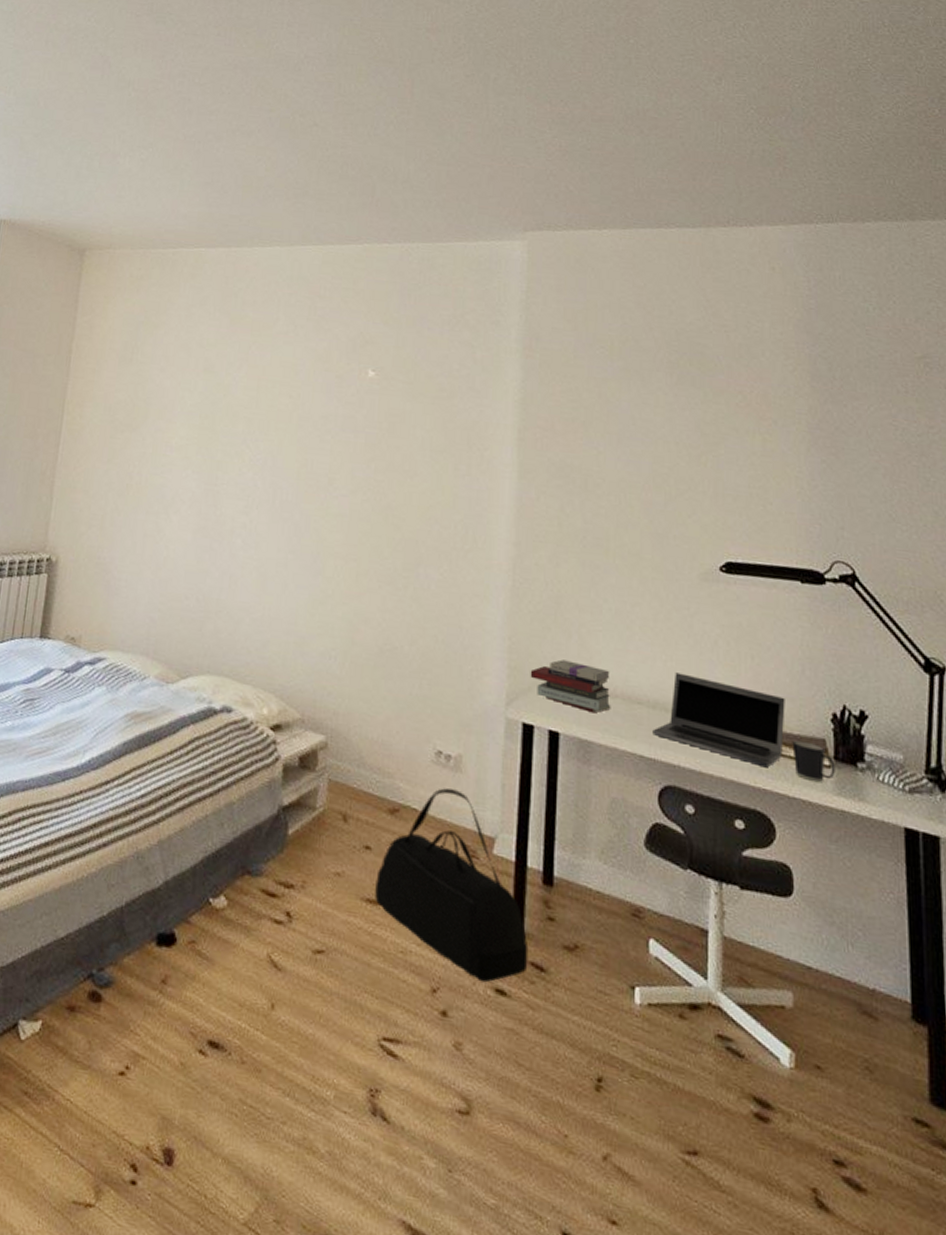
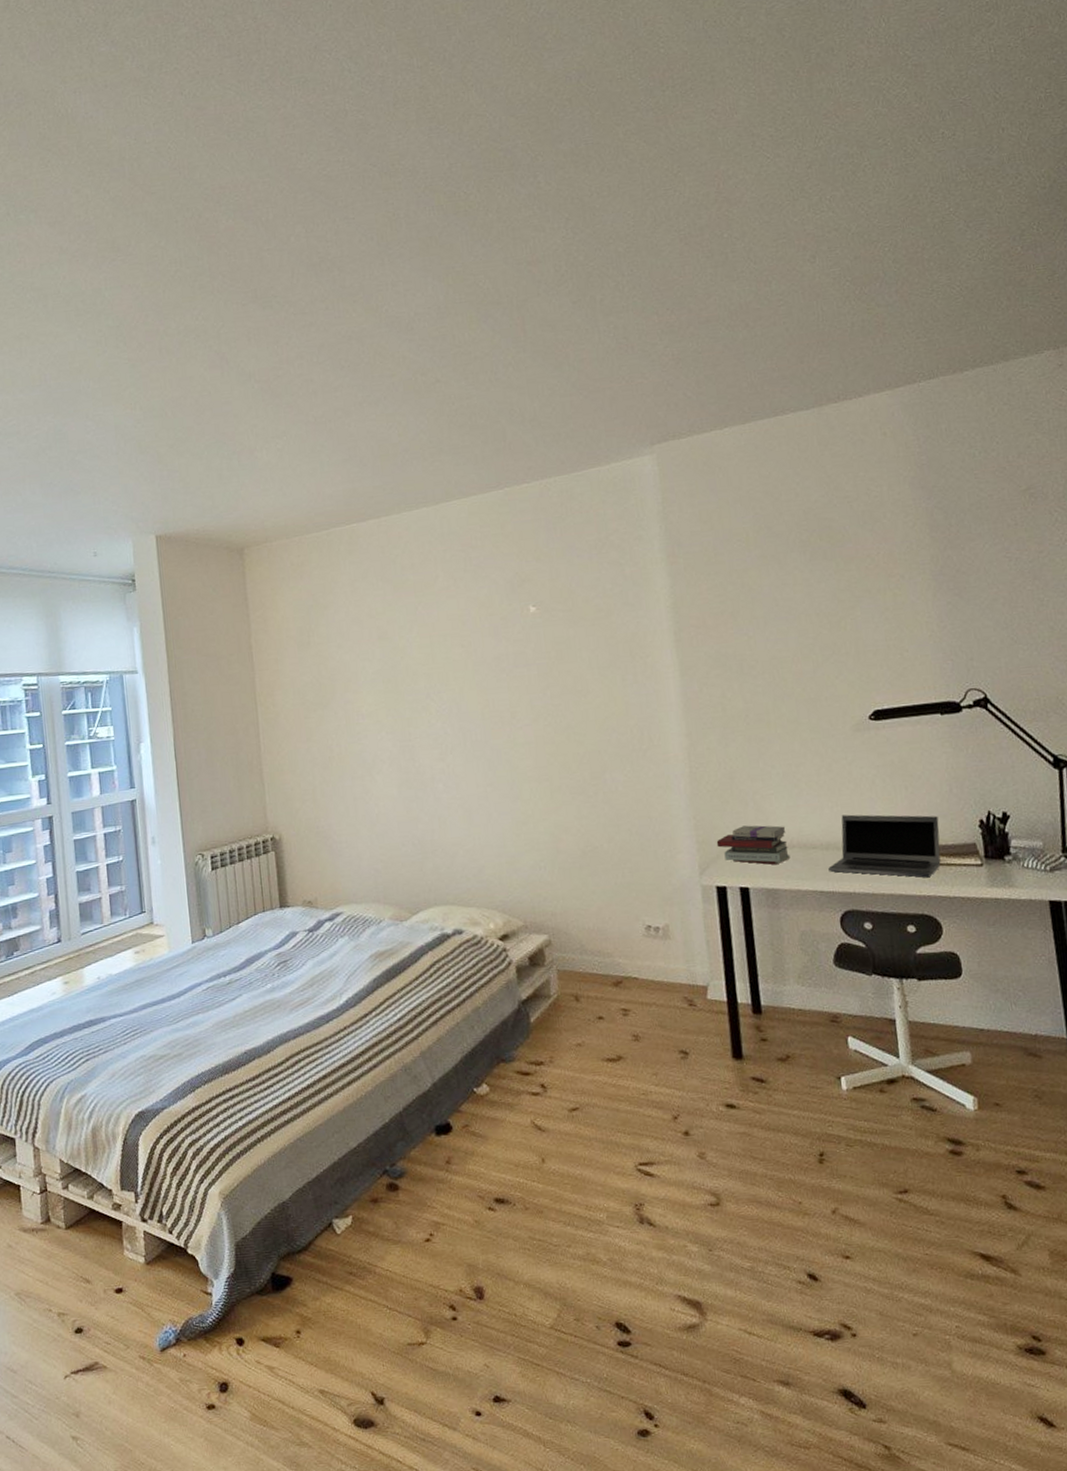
duffel bag: present [375,788,529,983] -> none [612,954,750,1102]
mug: present [792,740,835,782] -> none [948,848,987,880]

